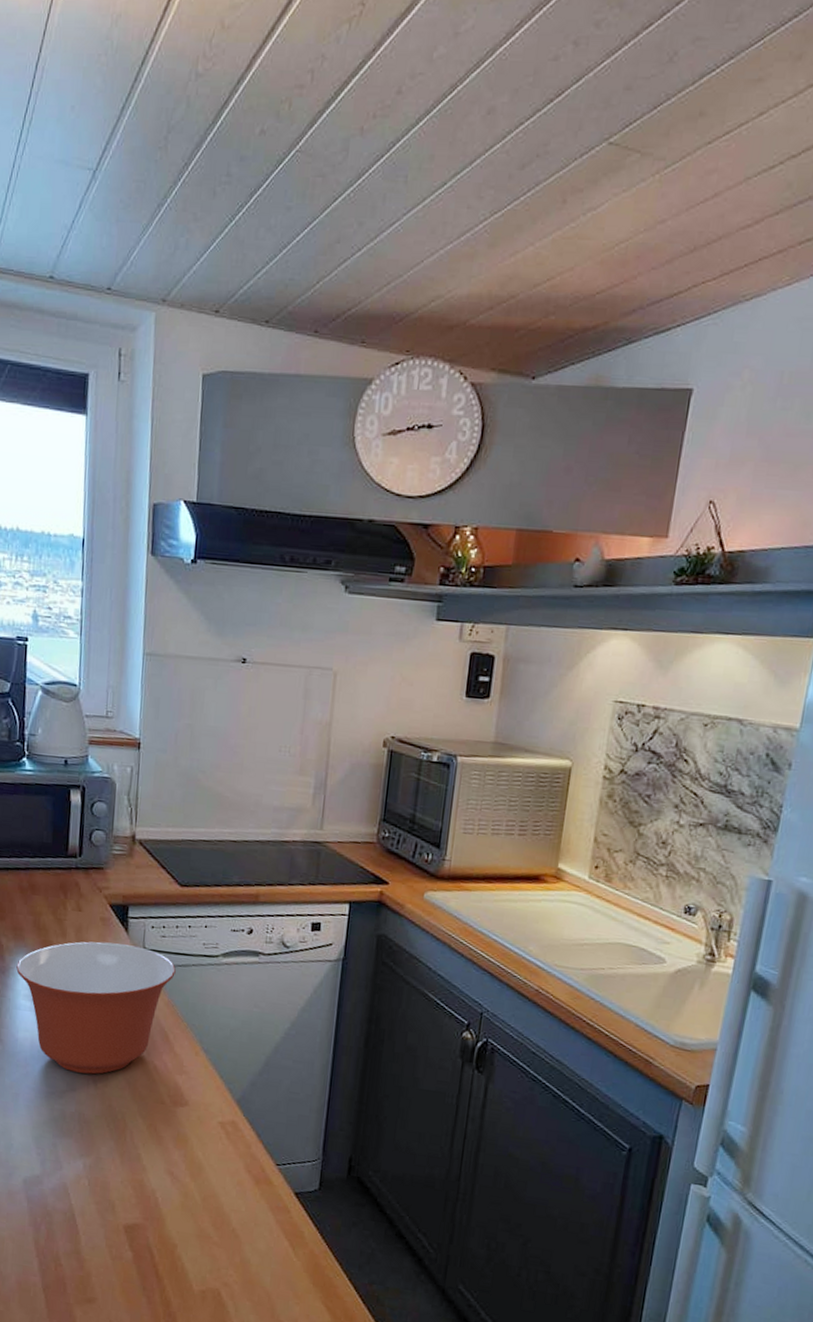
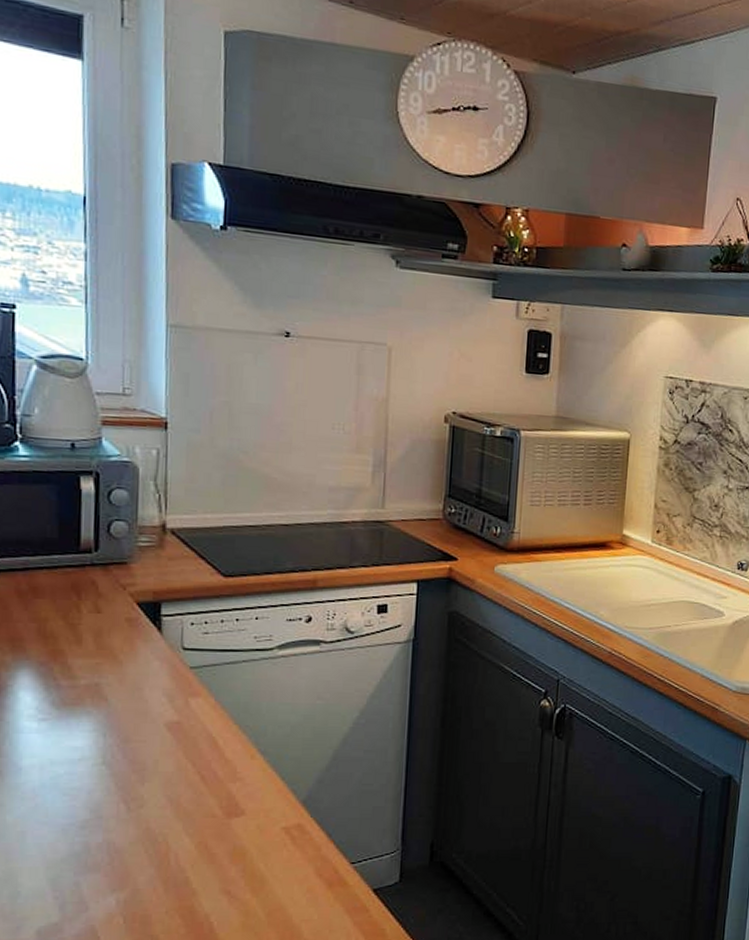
mixing bowl: present [16,941,176,1075] -> none [16,645,223,796]

